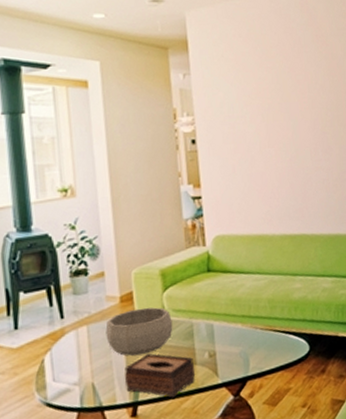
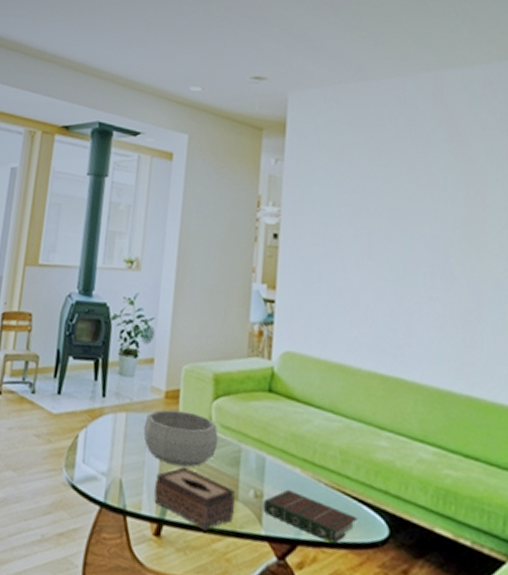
book: none [216,342,287,370] -> present [263,489,358,544]

